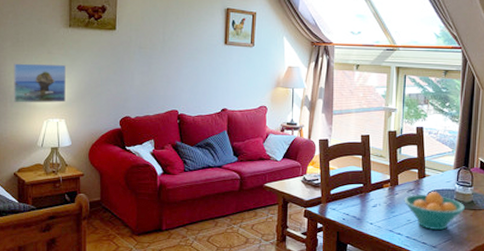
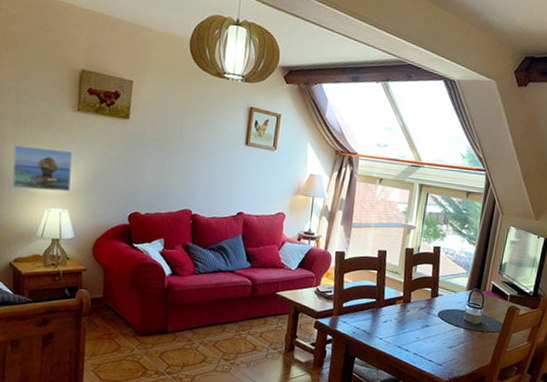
fruit bowl: present [404,192,466,230] -> none [414,311,474,349]

